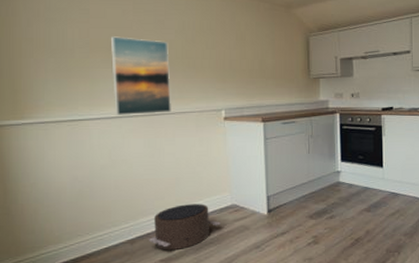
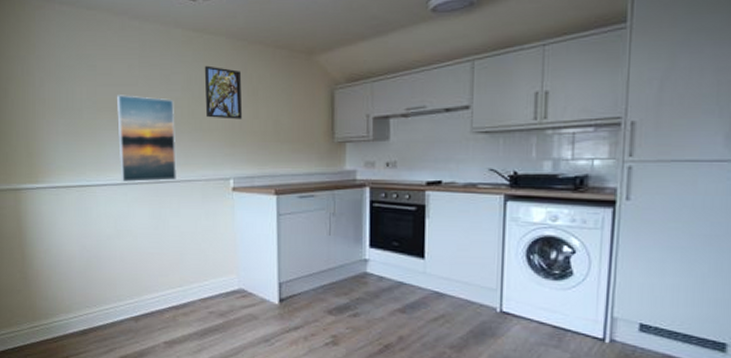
pouf: present [149,204,221,250] -> none [153,284,227,333]
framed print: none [197,13,232,59] -> present [204,65,243,119]

